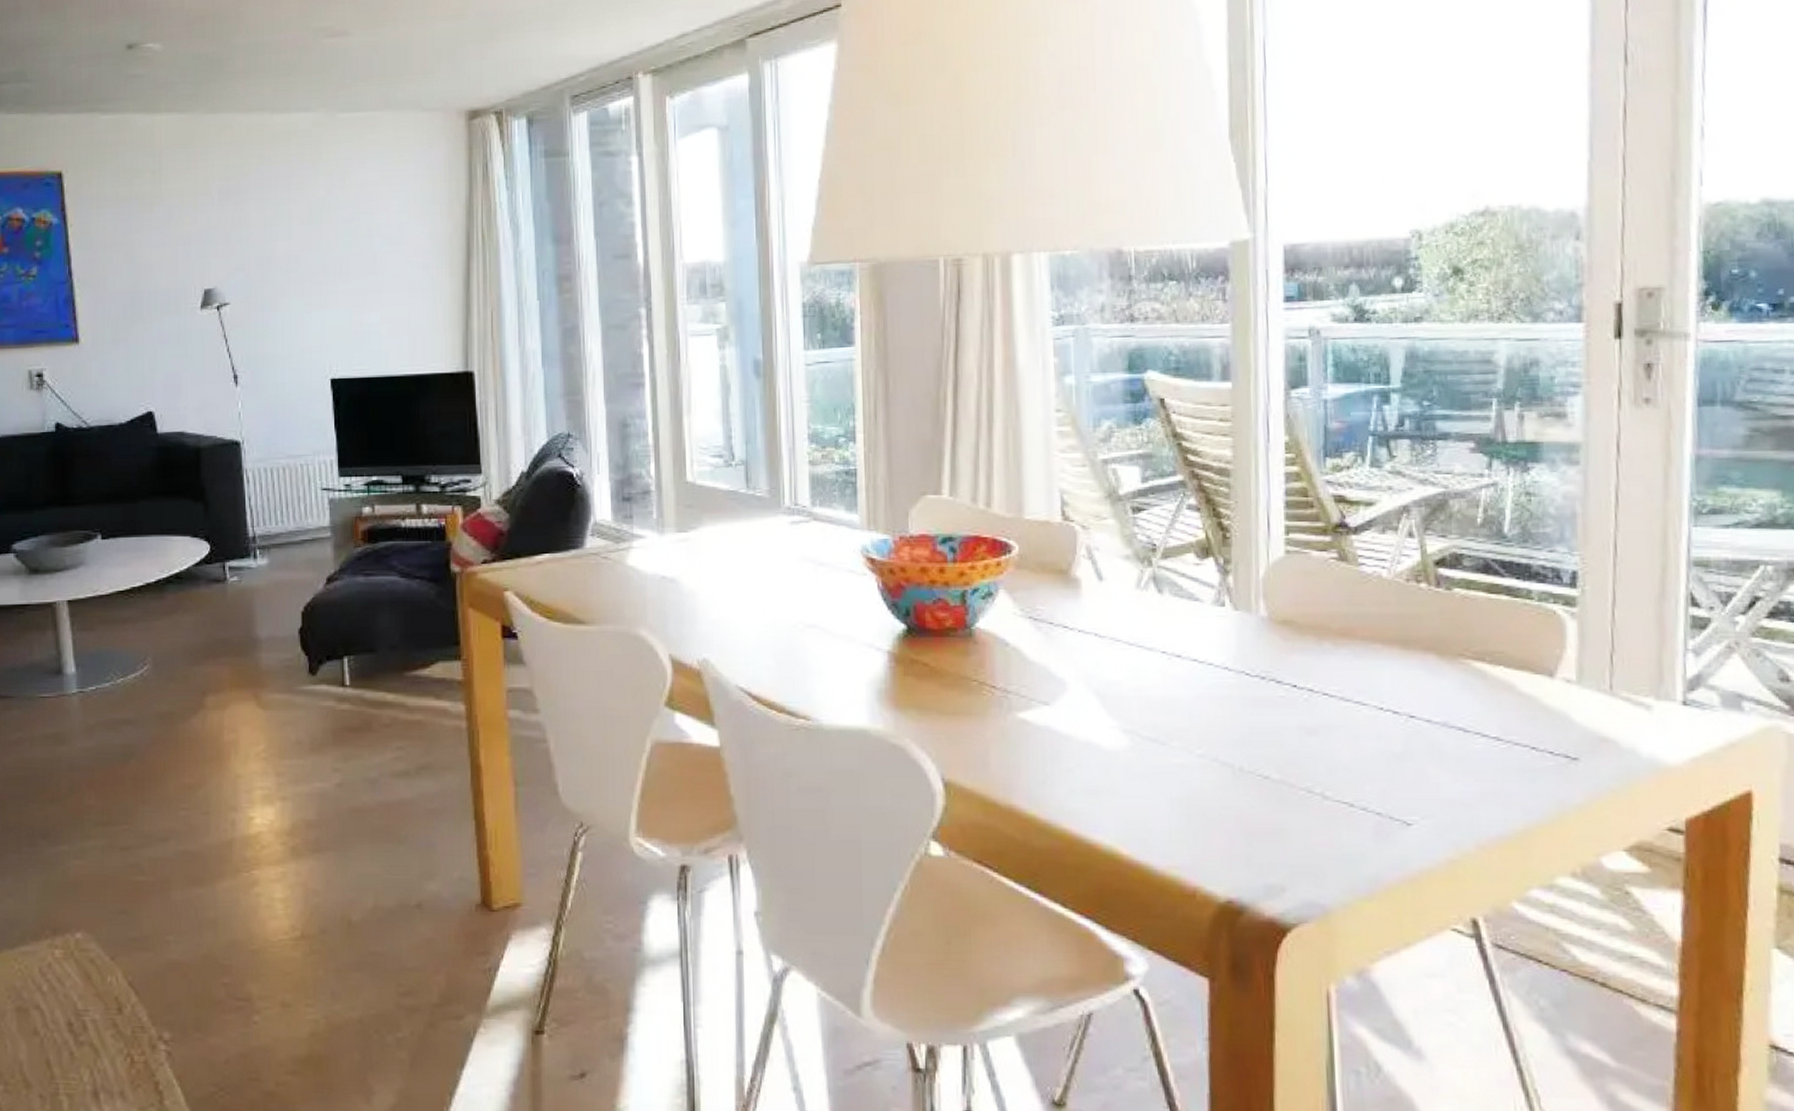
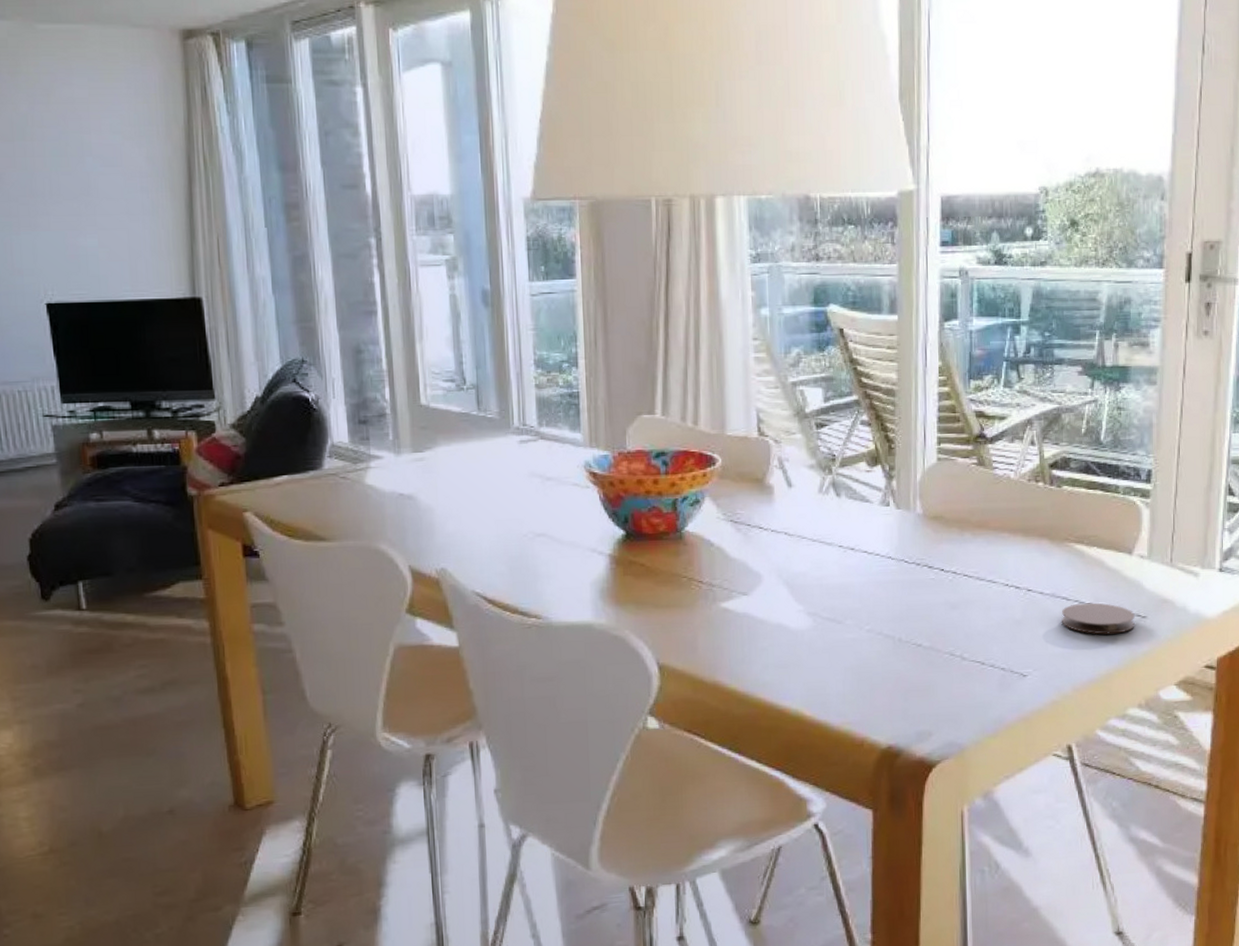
coaster: none [1457,737,1562,779] -> present [1061,602,1135,635]

